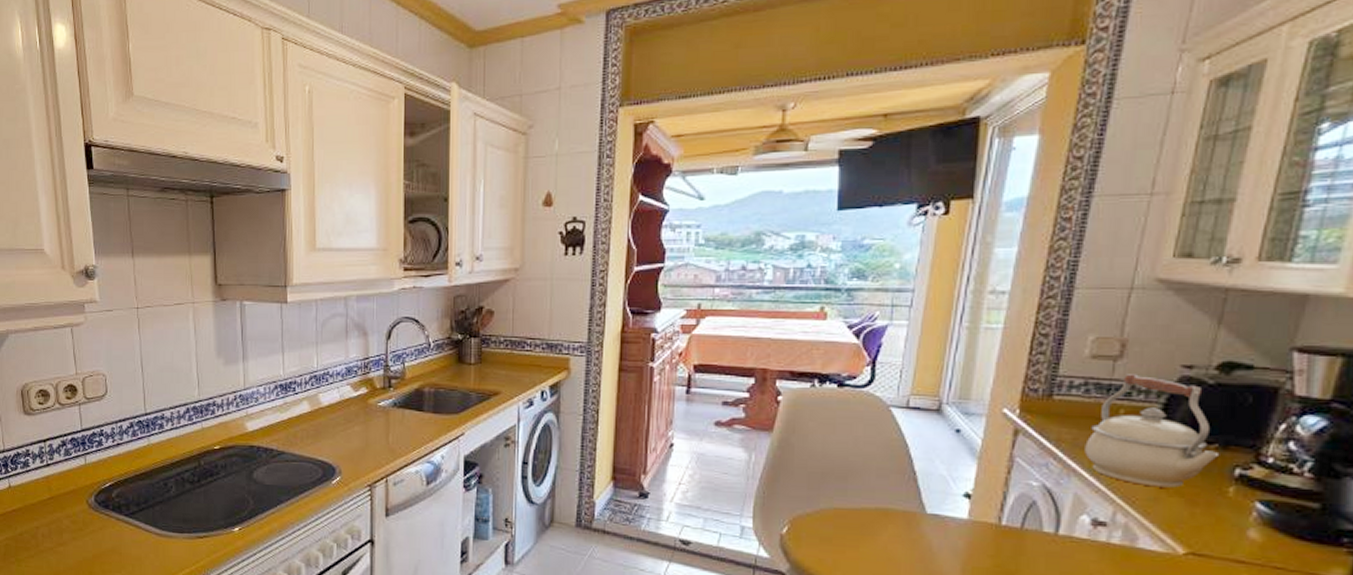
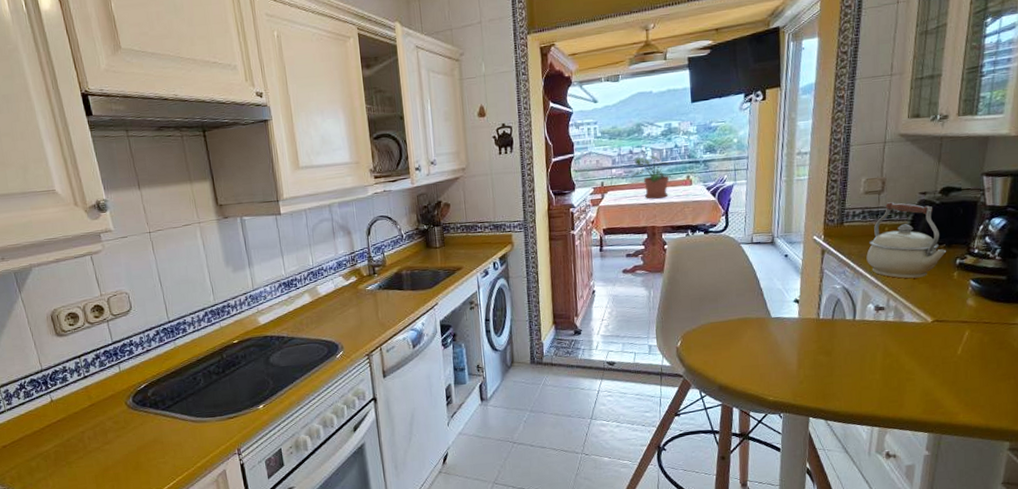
potted plant: none [740,275,800,333] -> present [631,155,673,199]

